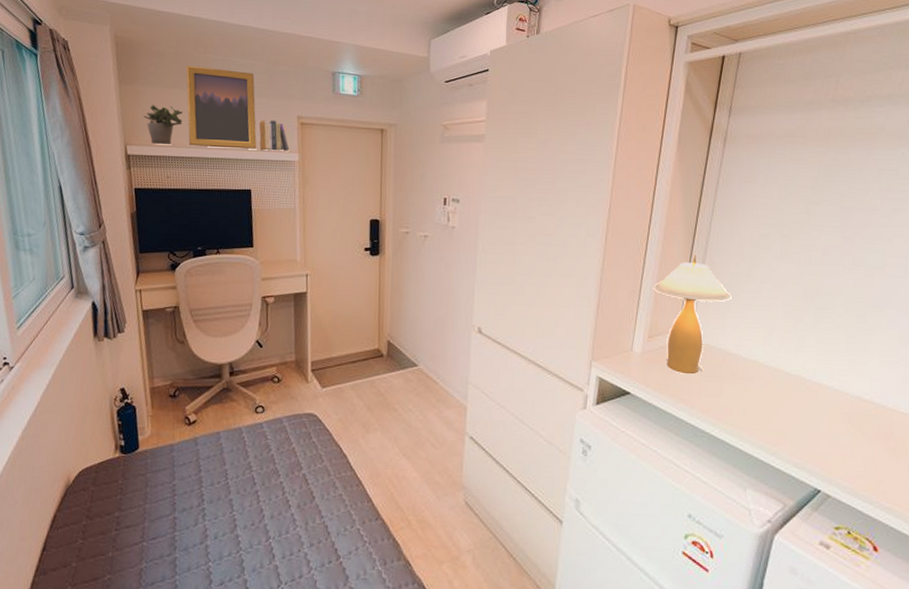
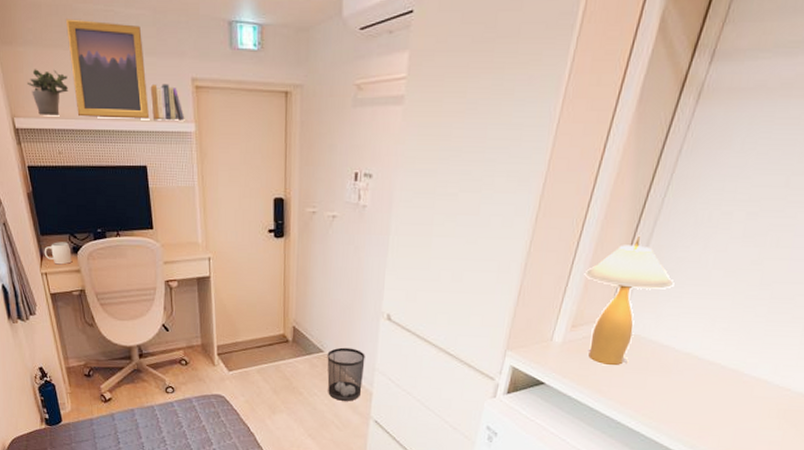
mug: none [141,259,169,282] -> present [44,242,72,265]
waste bin: none [421,361,459,417] -> present [327,347,365,401]

